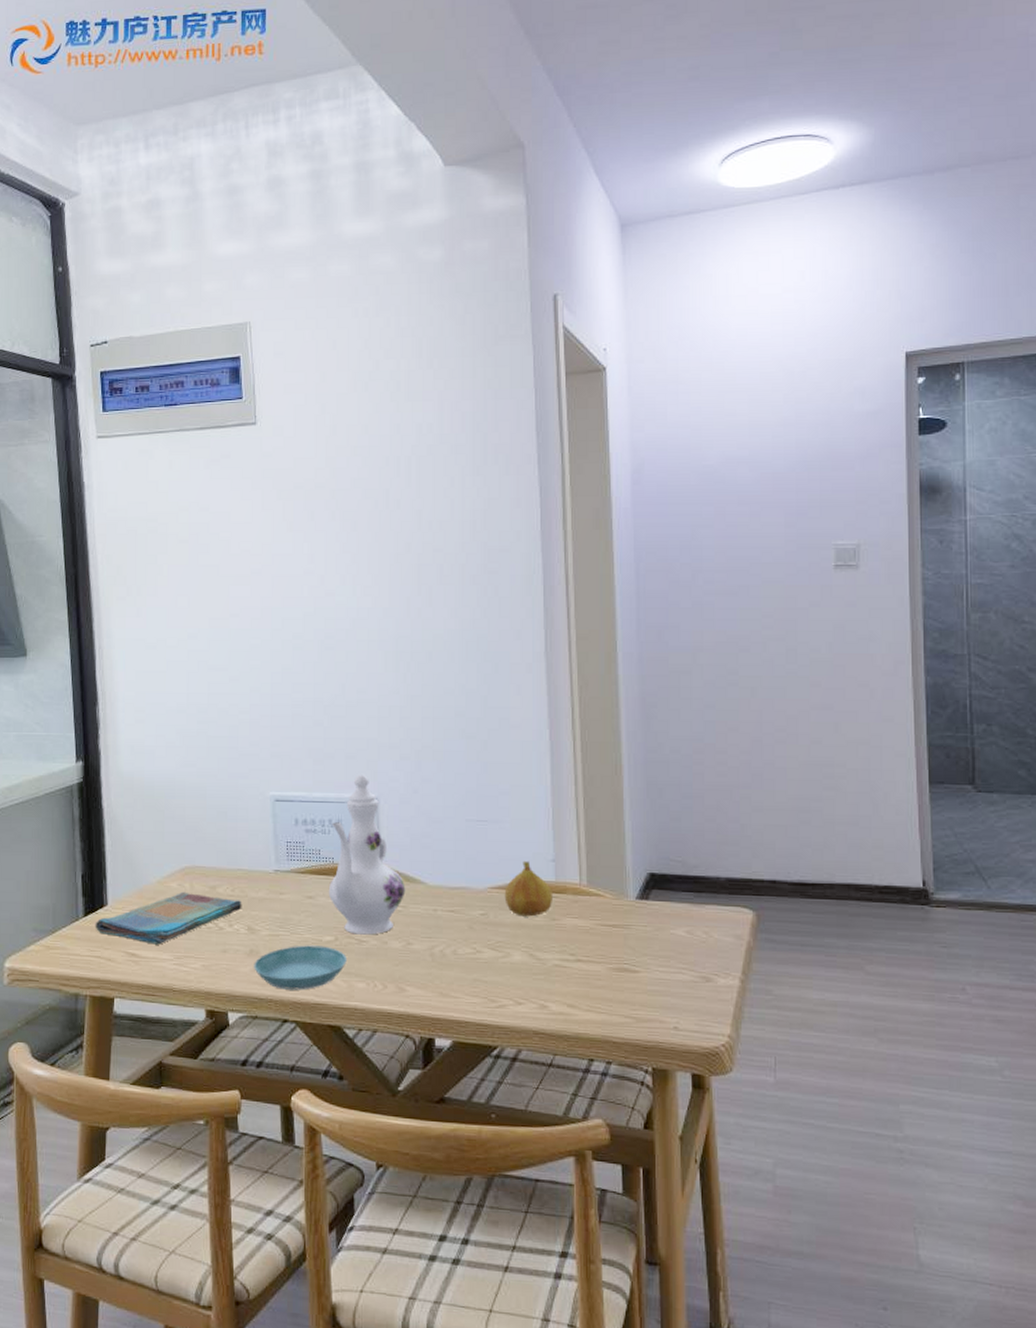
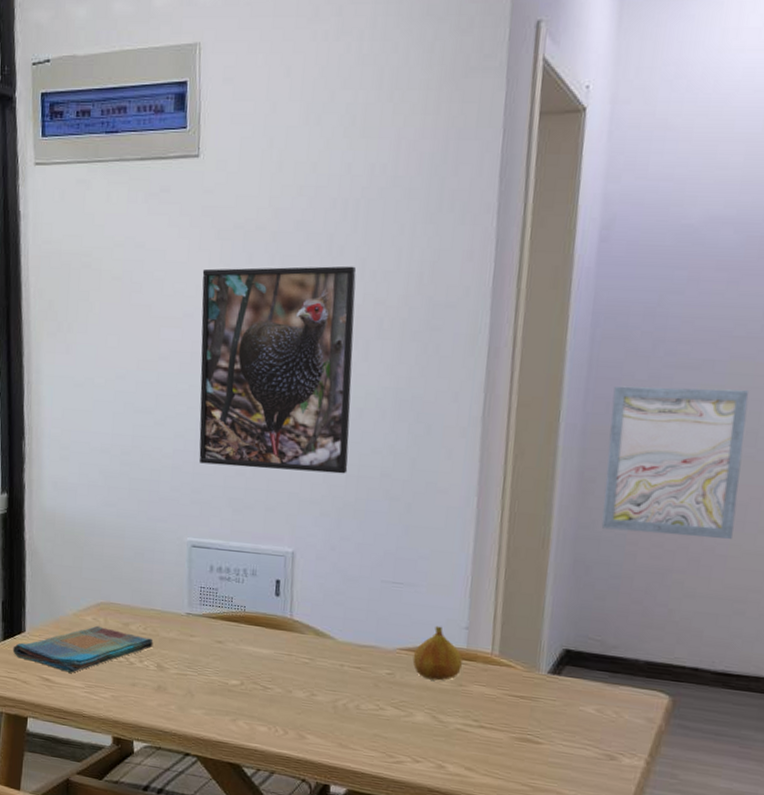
saucer: present [254,945,347,990] -> none [160,686,251,728]
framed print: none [267,518,423,717] -> present [199,266,357,474]
ewer: present [328,775,406,935] -> none [237,527,315,683]
wall art: none [663,612,788,753] -> present [601,386,750,540]

